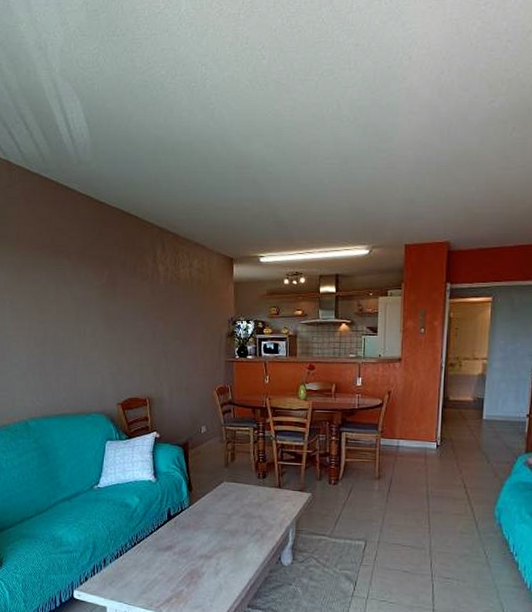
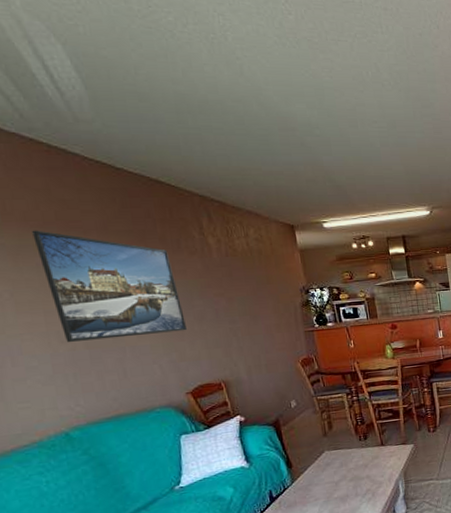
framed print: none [33,252,129,348] -> present [32,230,188,342]

